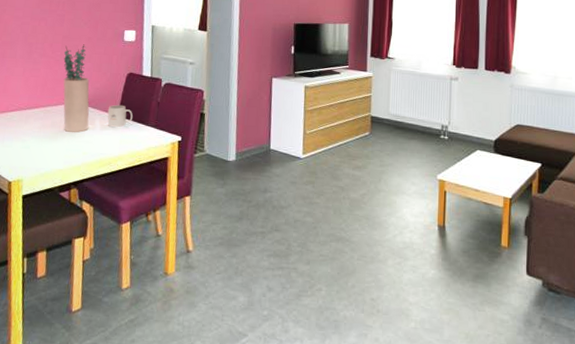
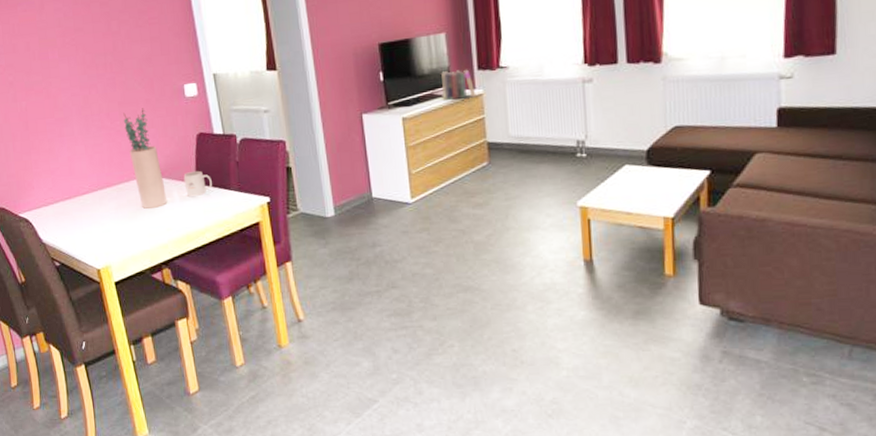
books: none [340,54,367,78] -> present [441,69,476,100]

